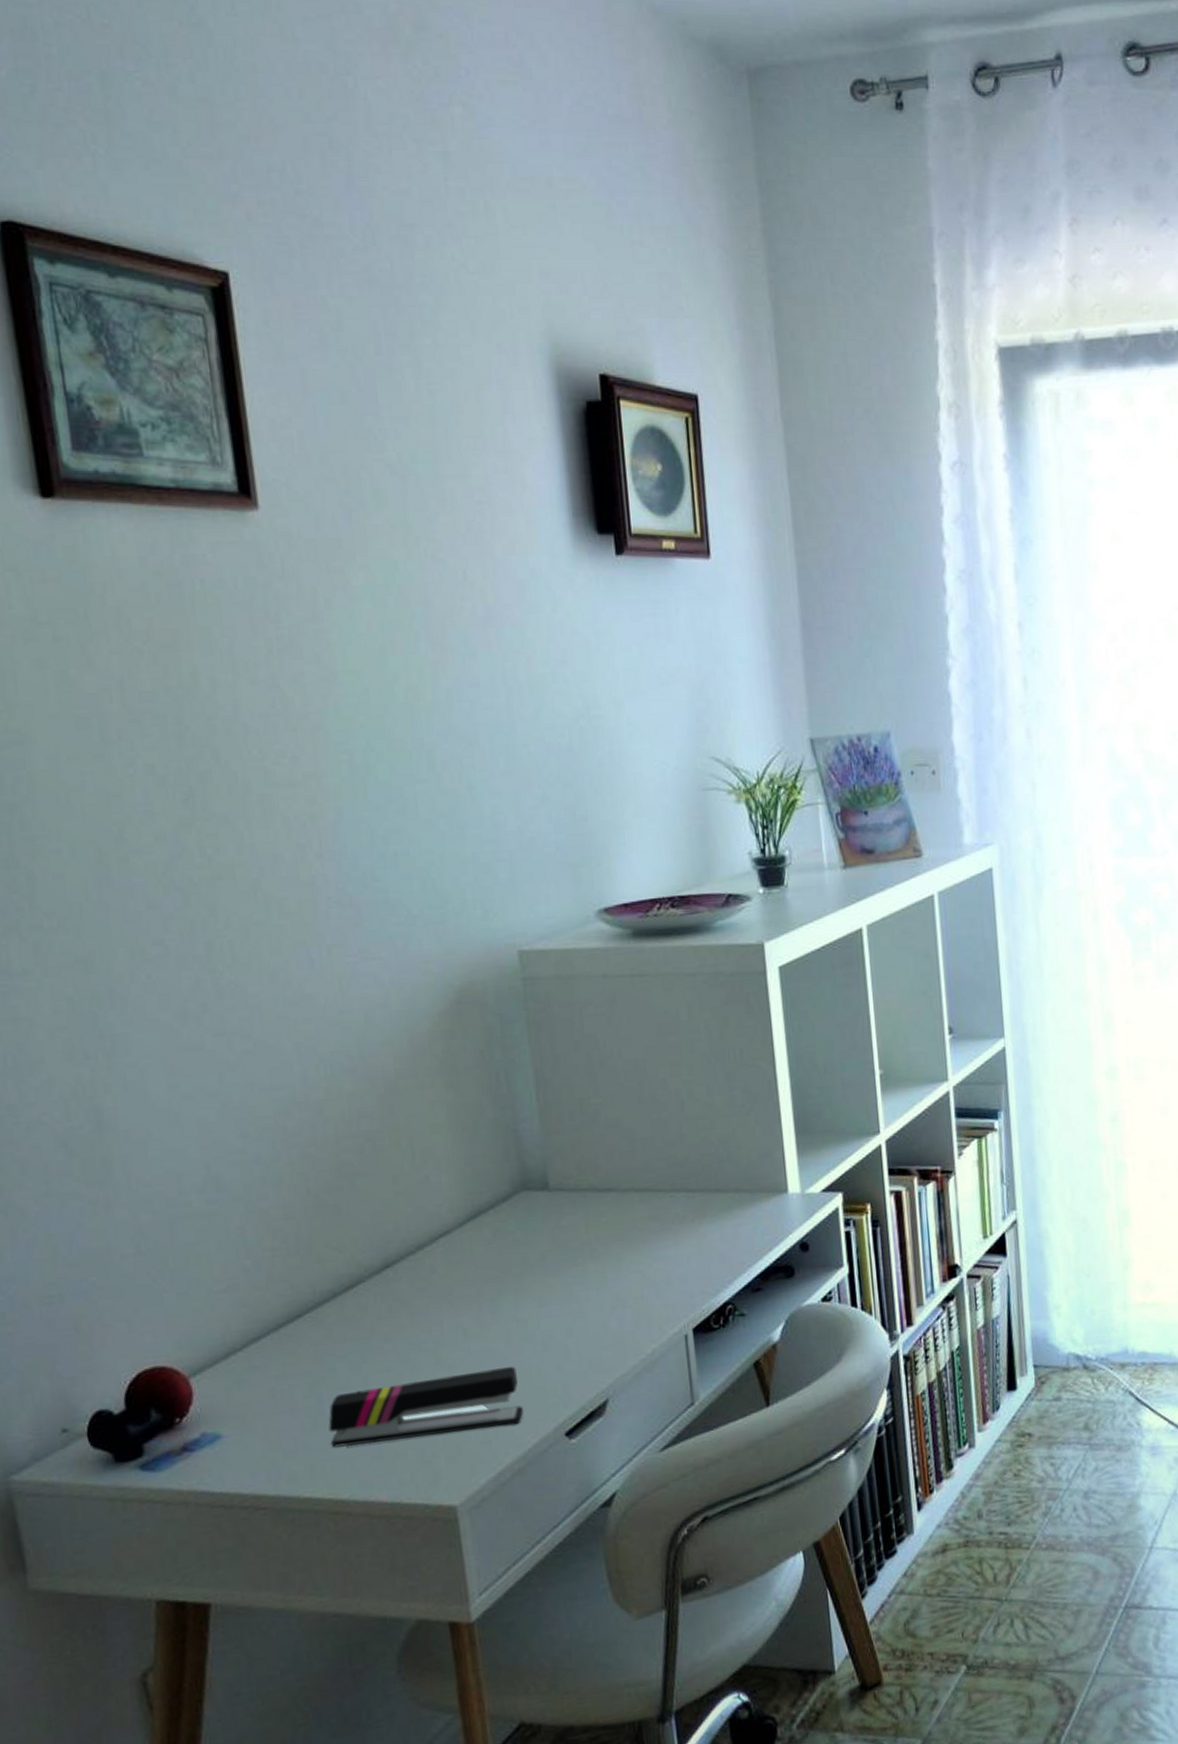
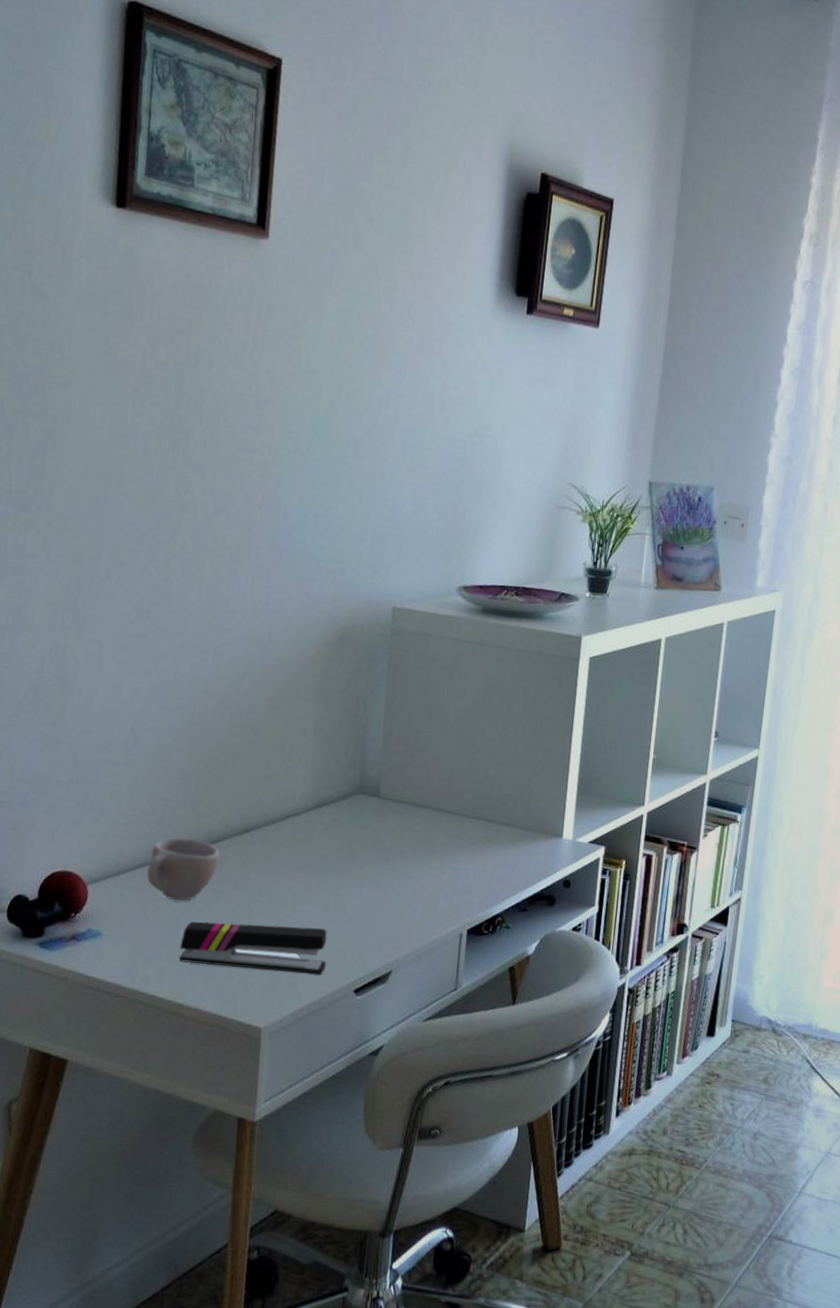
cup: none [265,1290,359,1374] -> present [147,837,220,901]

